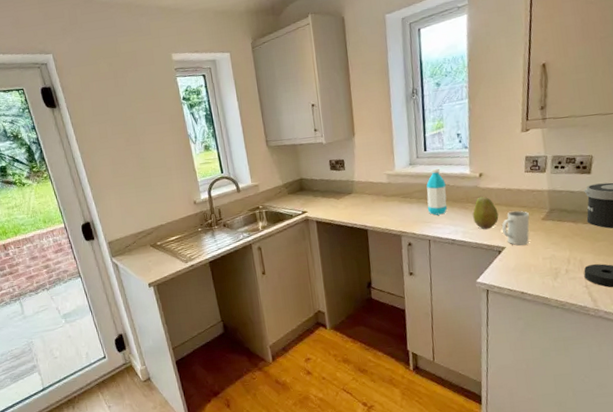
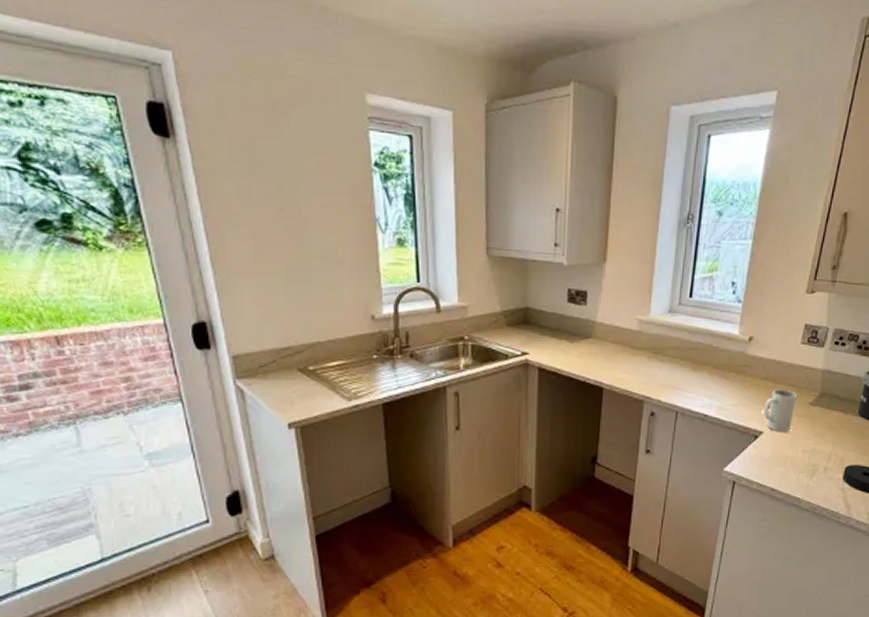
water bottle: present [426,168,448,215] -> none [681,321,708,382]
fruit: present [473,196,499,229] -> none [733,366,763,407]

